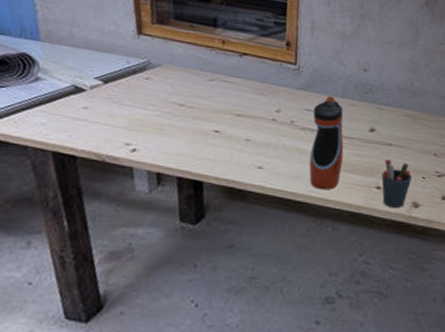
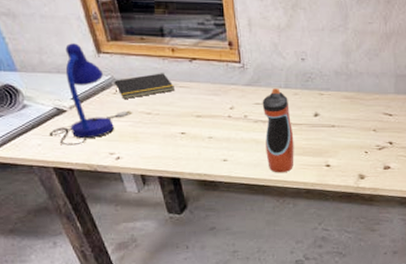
desk lamp: none [57,20,164,130] -> present [49,43,133,146]
notepad: none [148,63,217,87] -> present [114,73,174,99]
pen holder: present [381,159,412,209] -> none [329,140,356,182]

